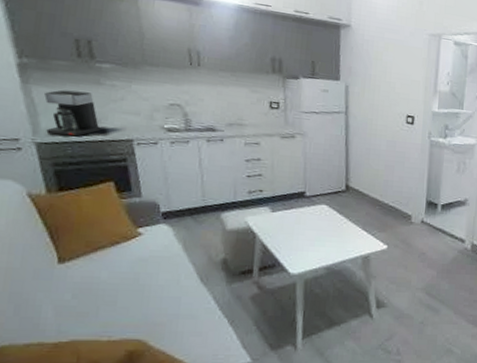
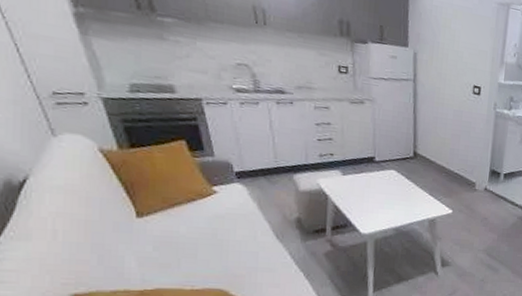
coffee maker: present [44,90,100,137] -> none [106,43,168,94]

